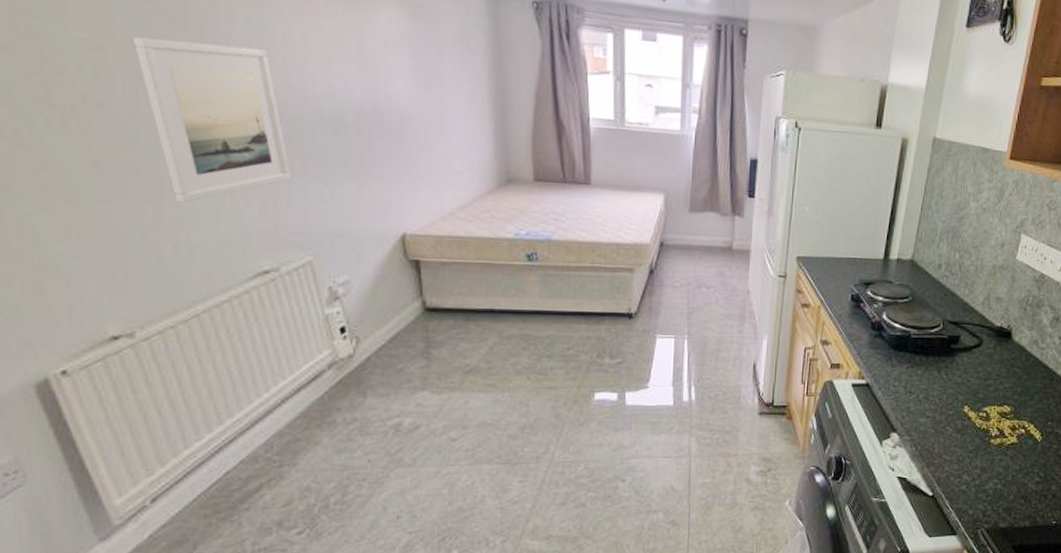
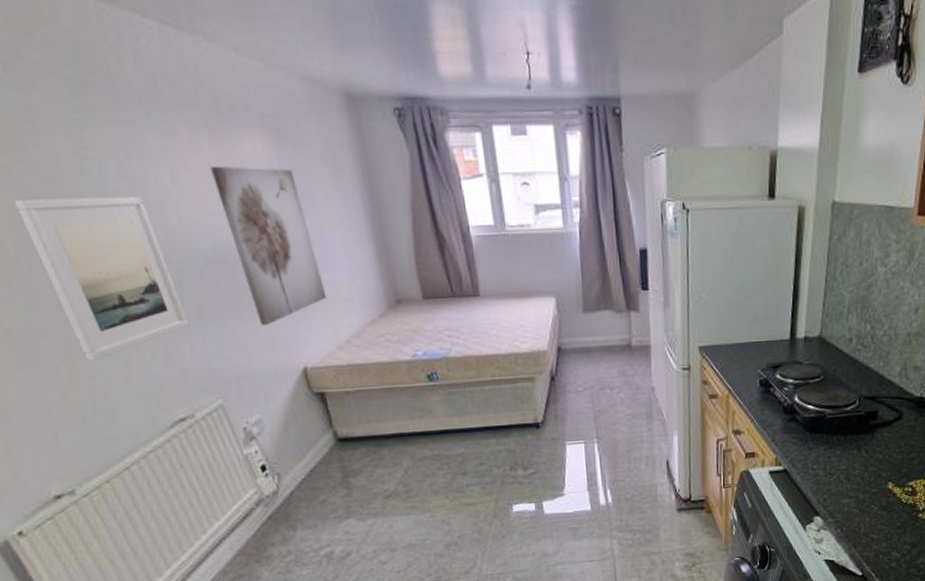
wall art: none [341,30,438,189] -> present [209,165,327,326]

